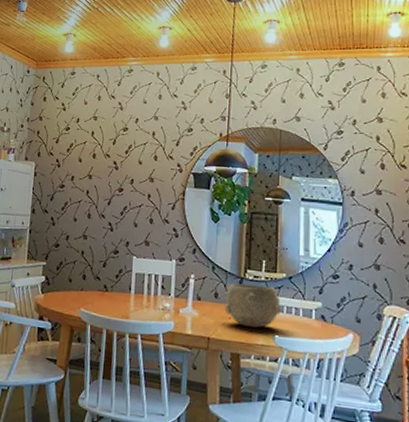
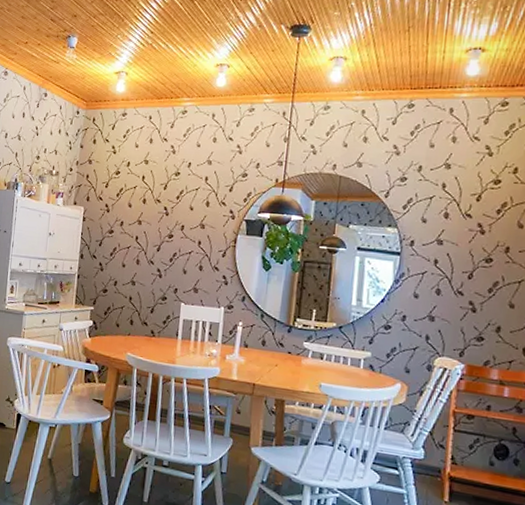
bowl: present [224,283,281,328] -> none [271,331,329,376]

